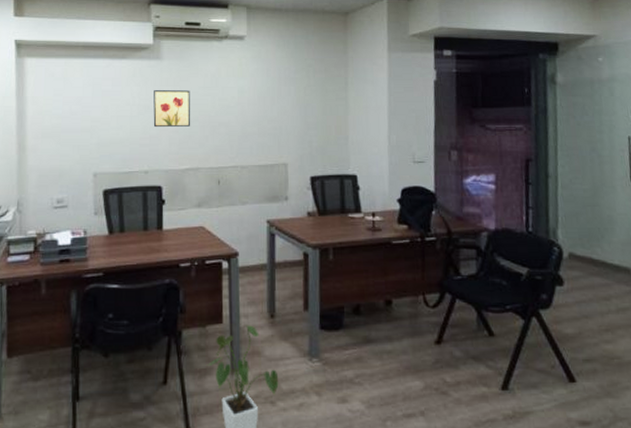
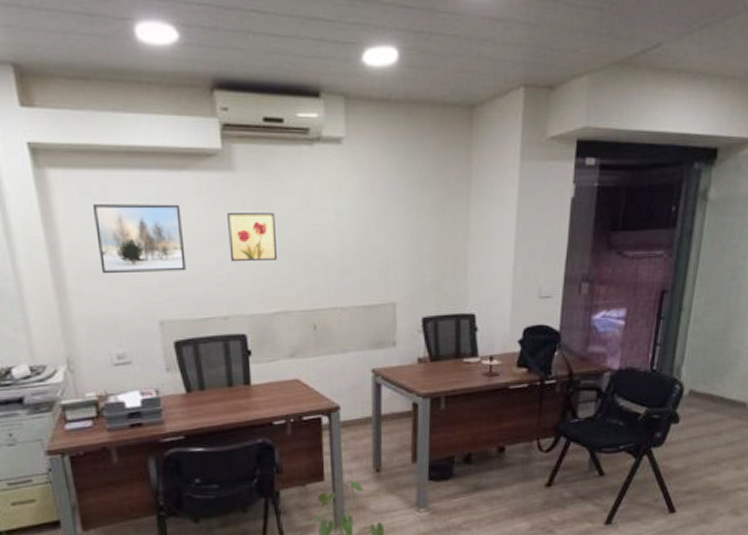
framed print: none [54,83,119,135] -> present [92,204,186,274]

